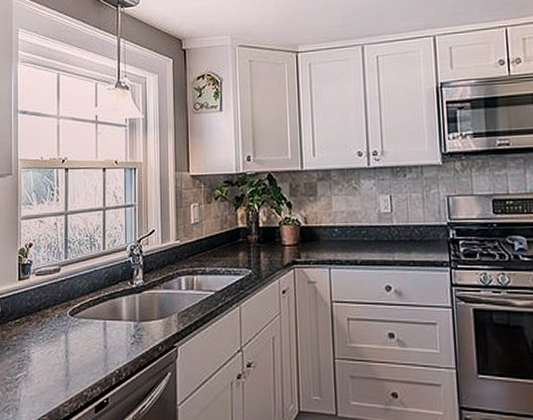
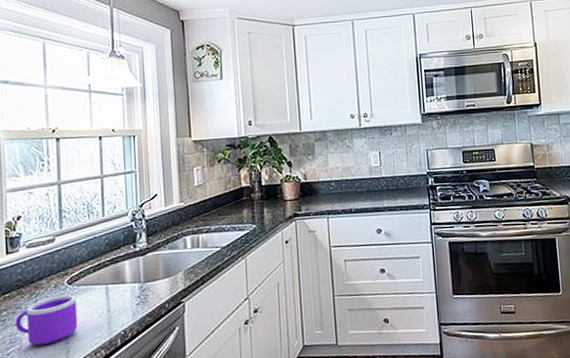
mug: none [24,326,78,374] -> present [15,294,78,346]

